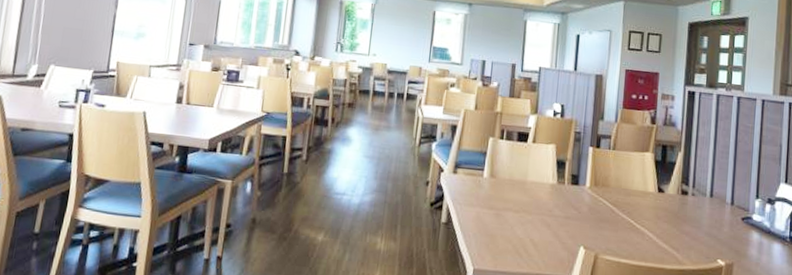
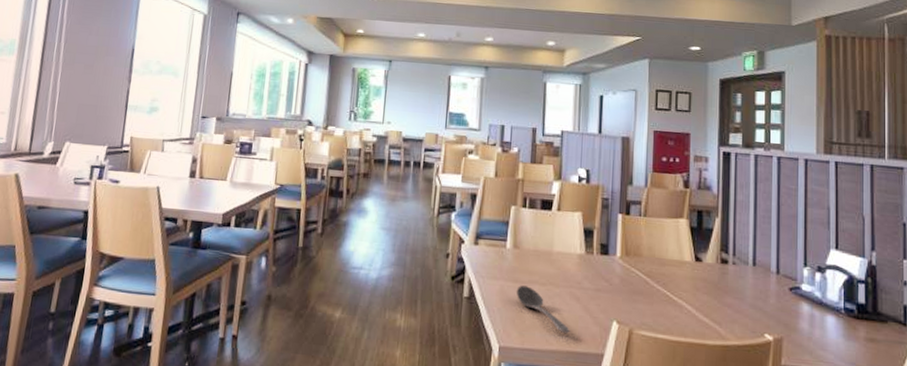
stirrer: none [491,212,540,257] -> present [516,285,570,333]

